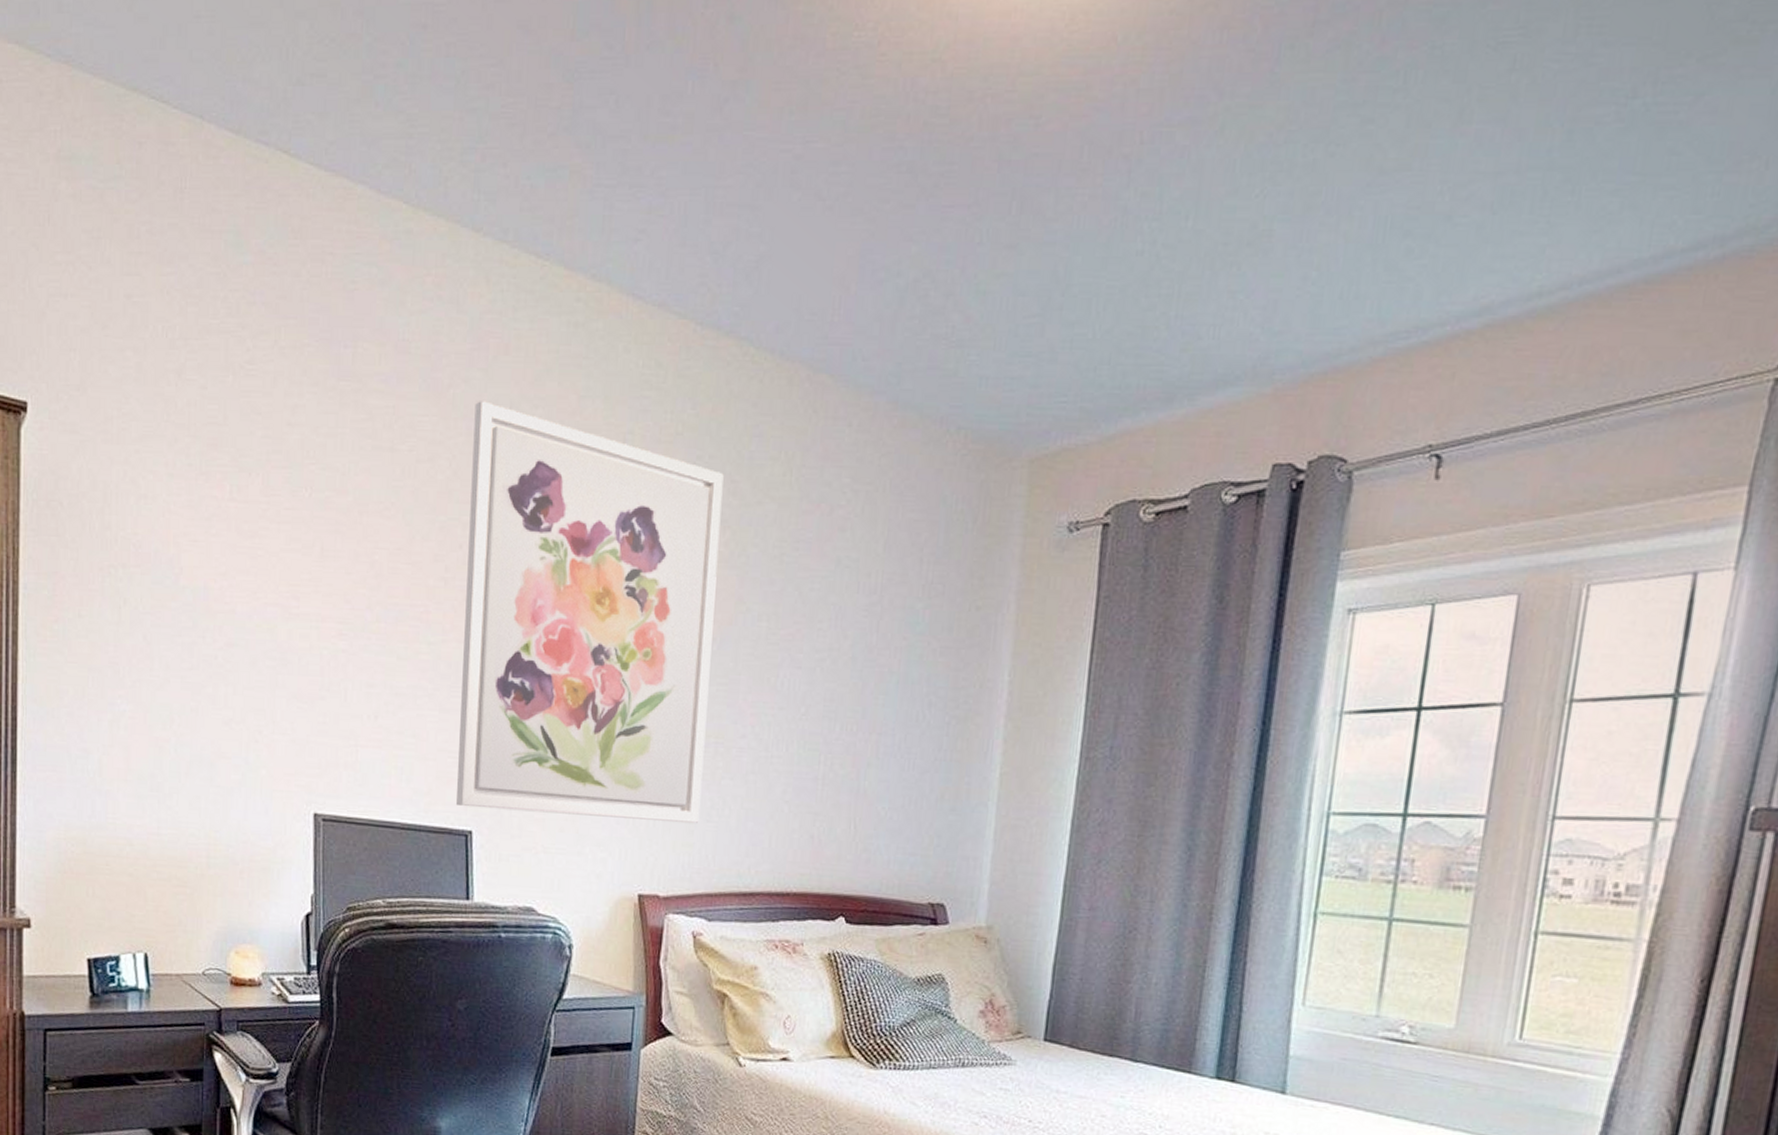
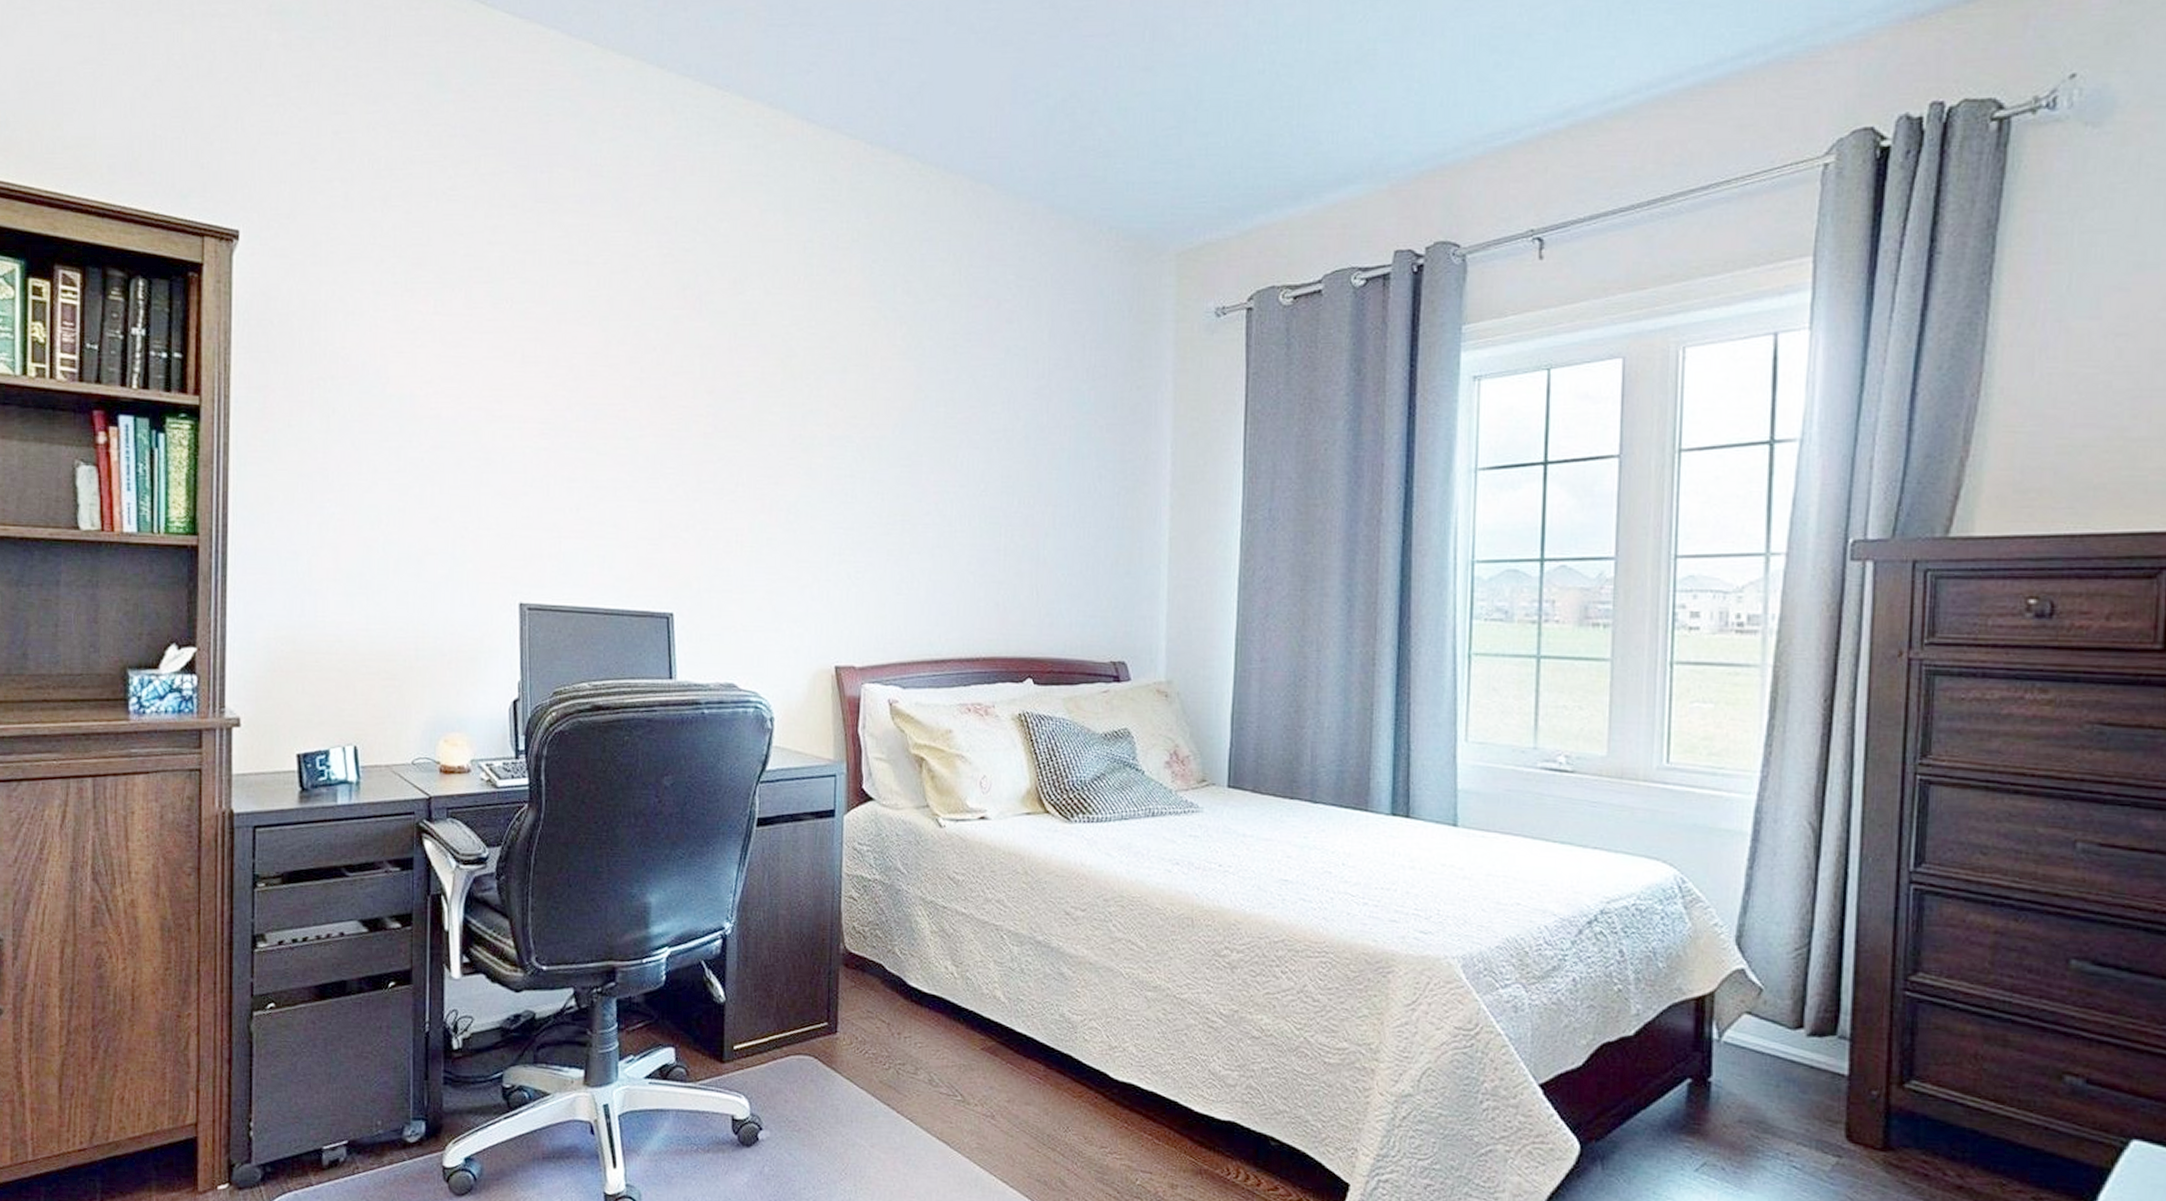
wall art: present [455,401,724,824] -> none [656,217,898,597]

